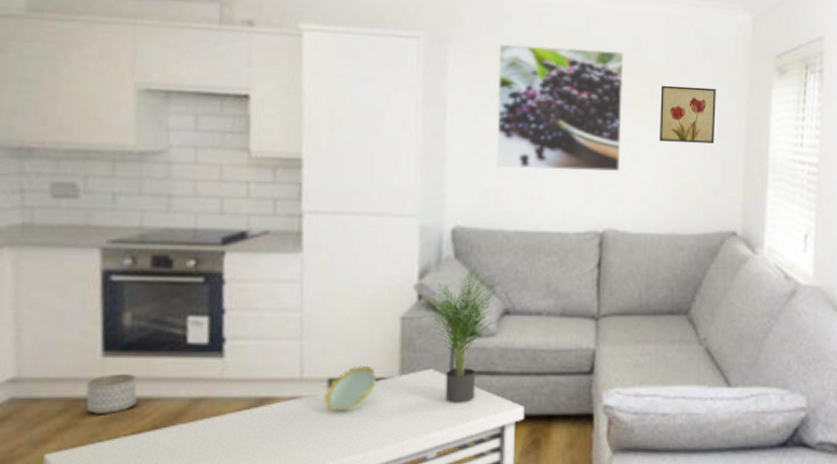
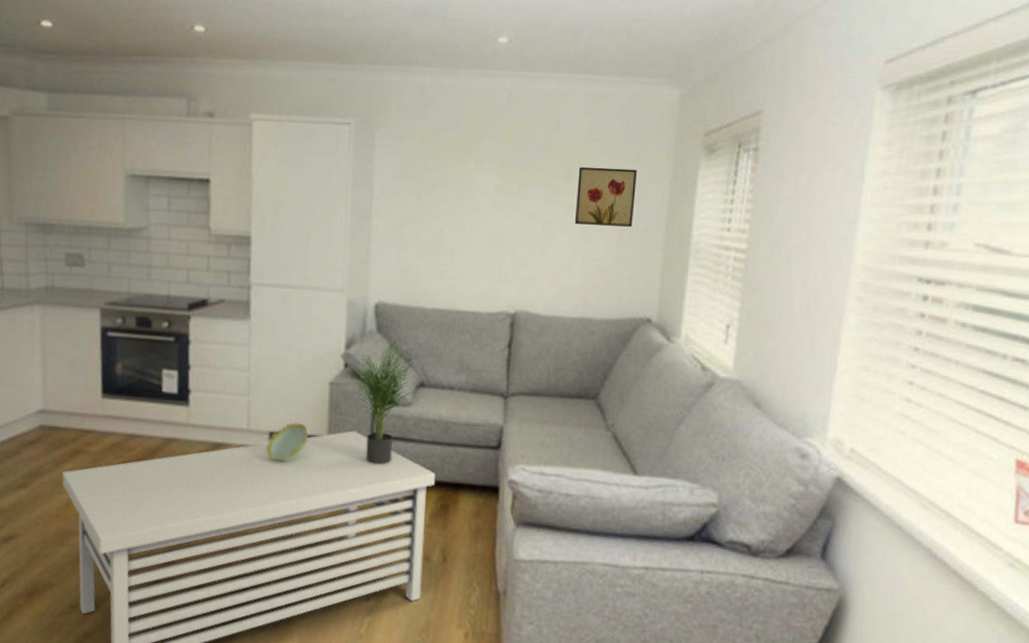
planter: present [86,374,138,414] -> none [90,413,126,445]
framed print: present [496,43,624,172] -> none [417,128,542,255]

